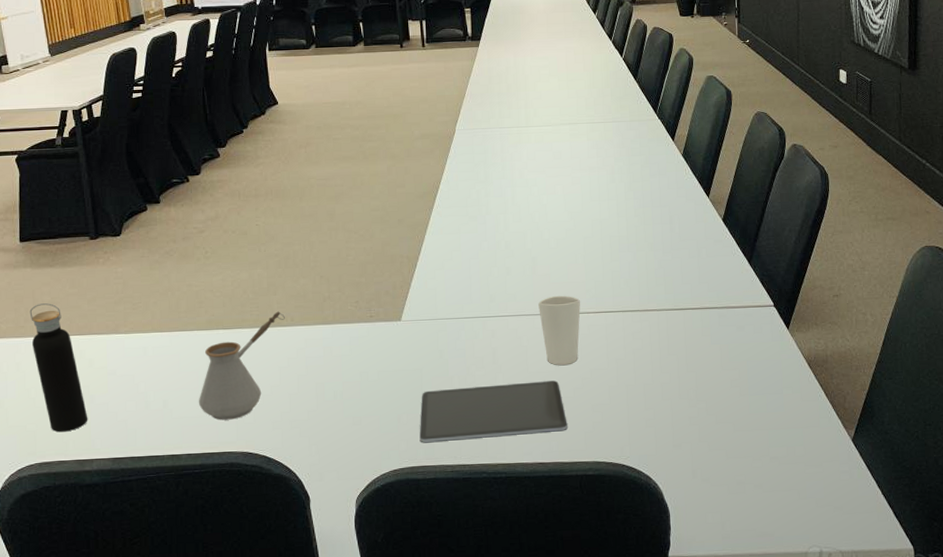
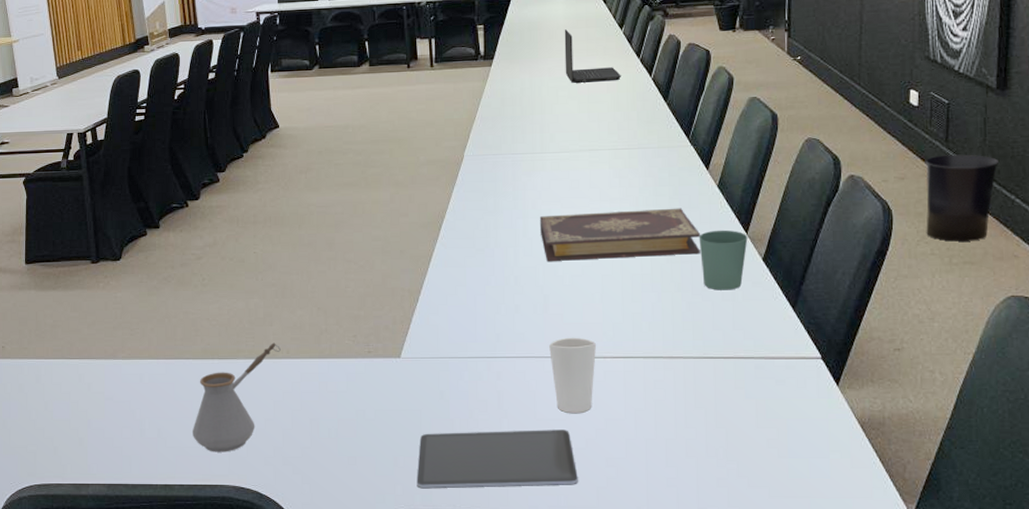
water bottle: present [29,303,88,432] -> none [33,326,85,455]
book: none [526,175,669,226] -> present [539,208,701,261]
laptop: none [544,13,596,62] -> present [564,29,621,83]
dixie cup: none [667,194,710,249] -> present [699,230,748,290]
waste bin: none [853,125,912,201] -> present [925,154,998,242]

